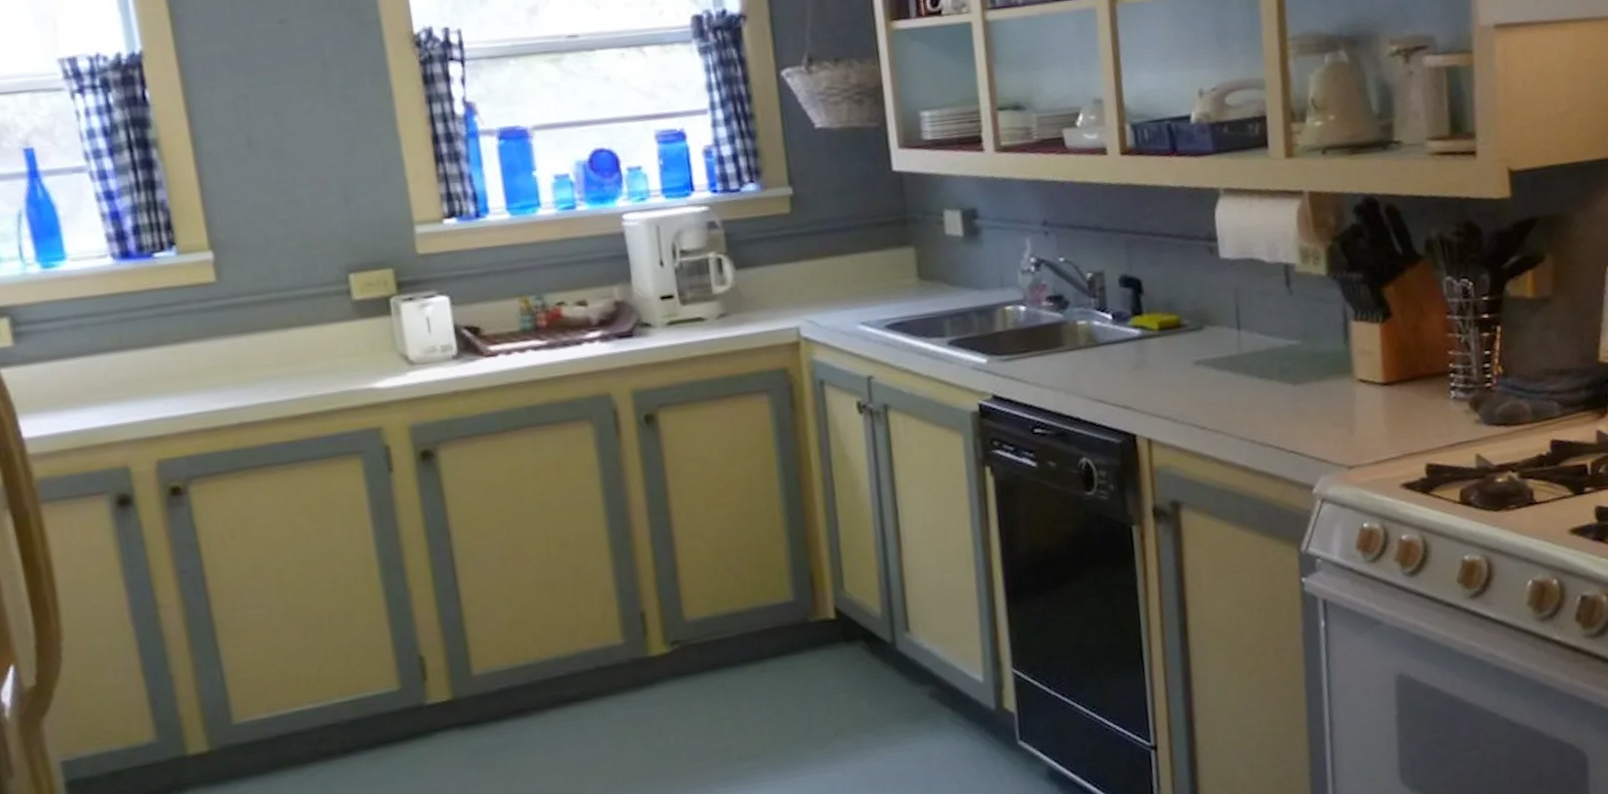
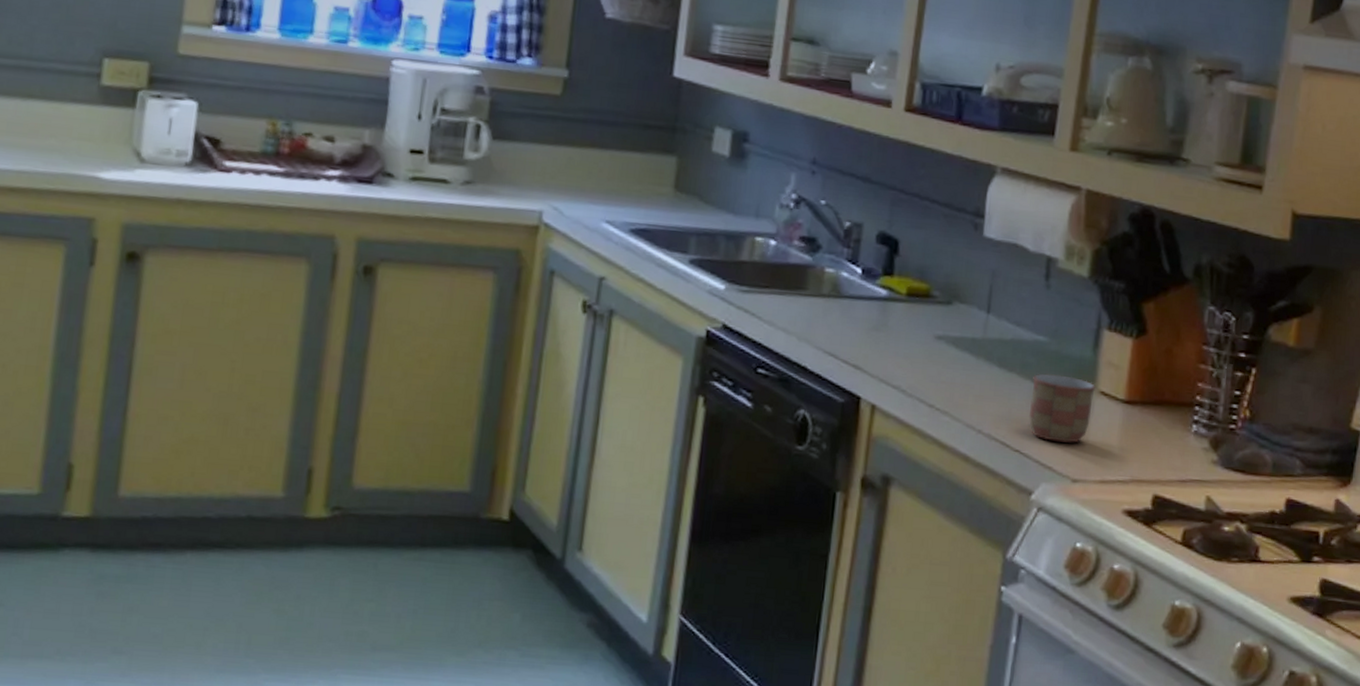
mug: none [1293,371,1355,436] -> present [1028,373,1095,443]

